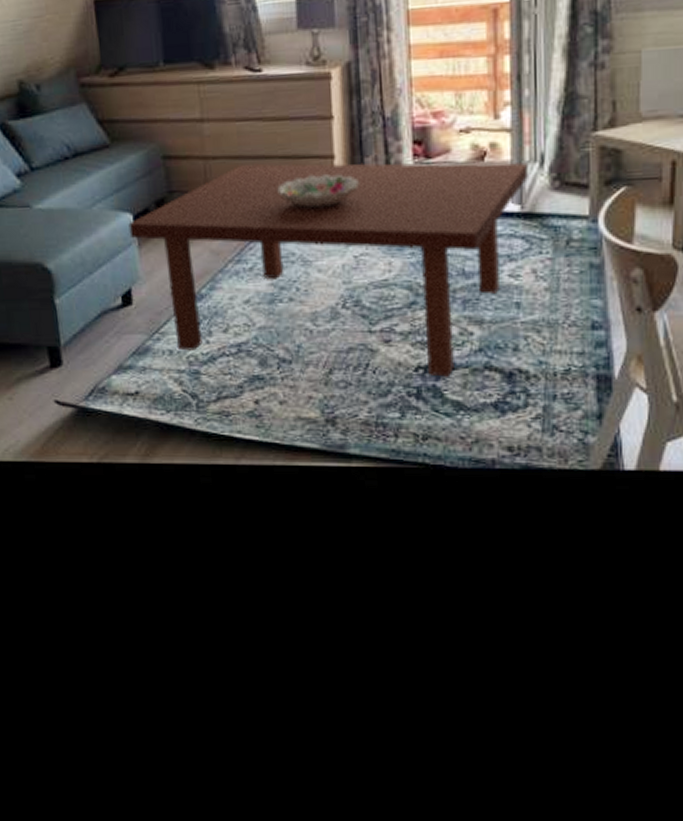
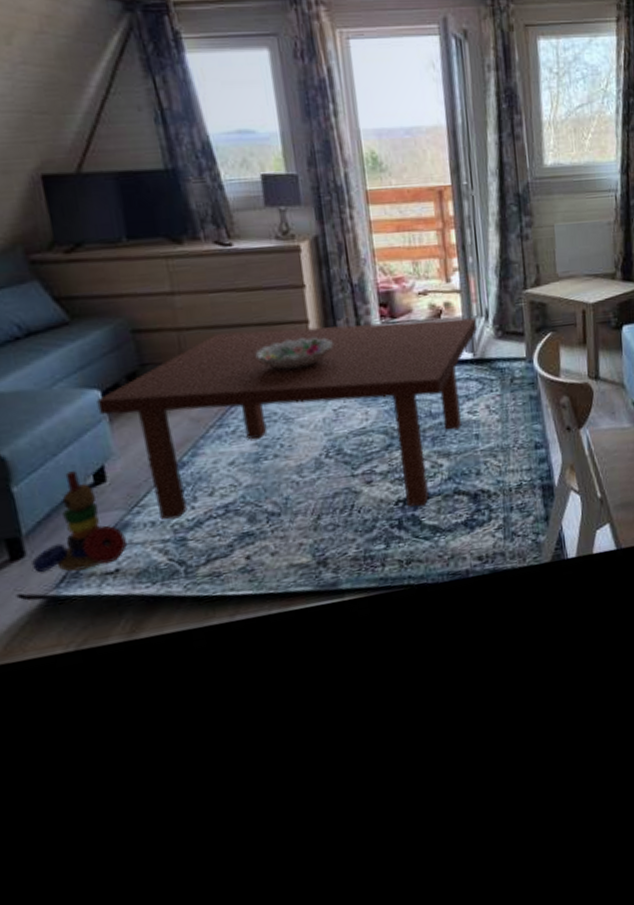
stacking toy: none [66,290,146,386] -> present [31,471,127,572]

